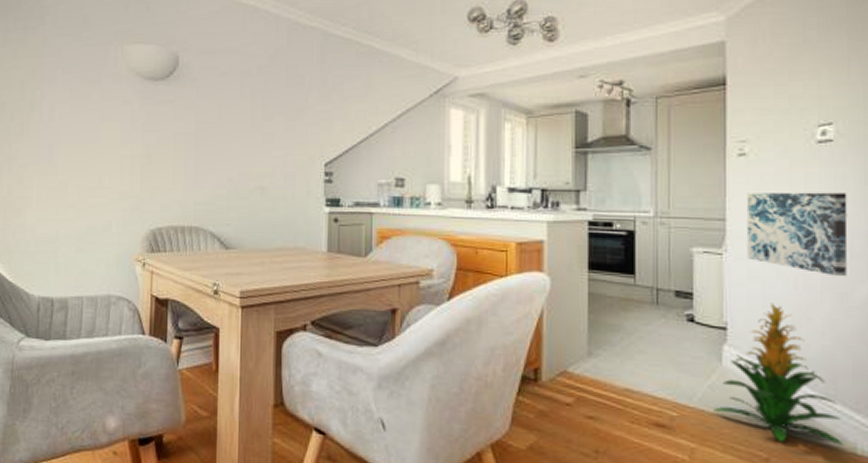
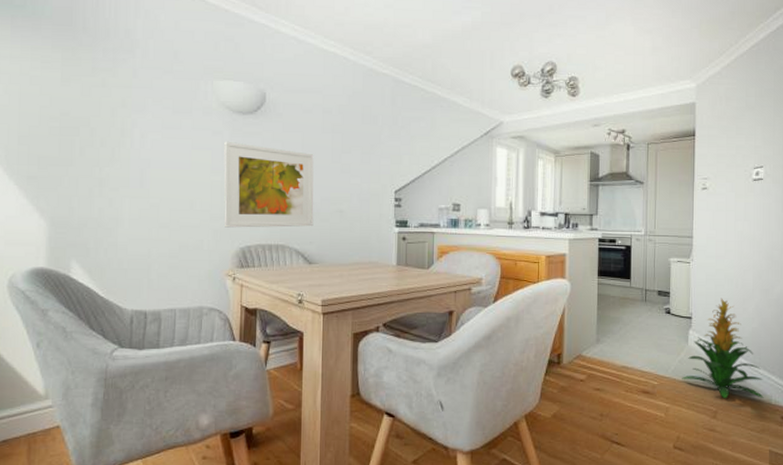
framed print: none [133,111,232,208] -> present [224,141,314,228]
wall art: present [746,192,848,277] -> none [706,216,771,278]

